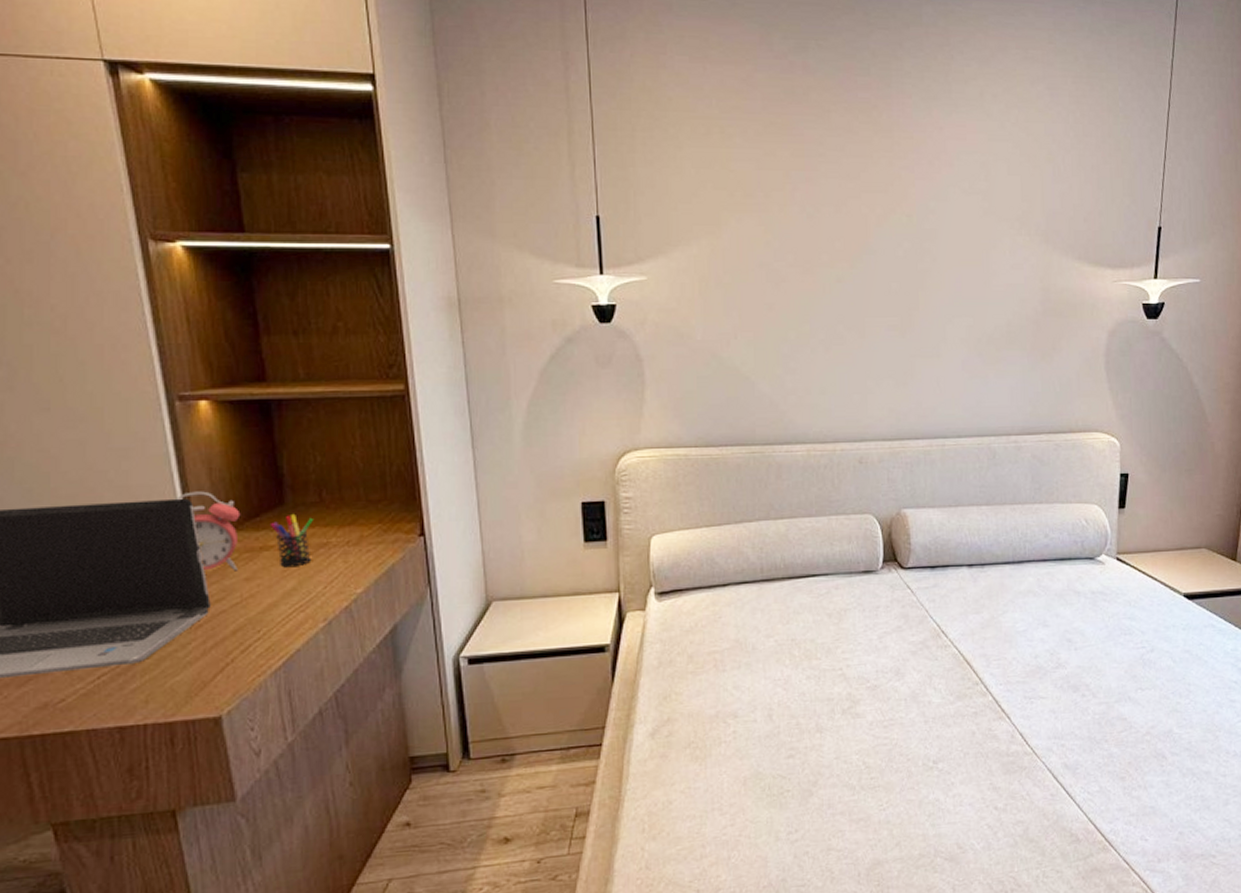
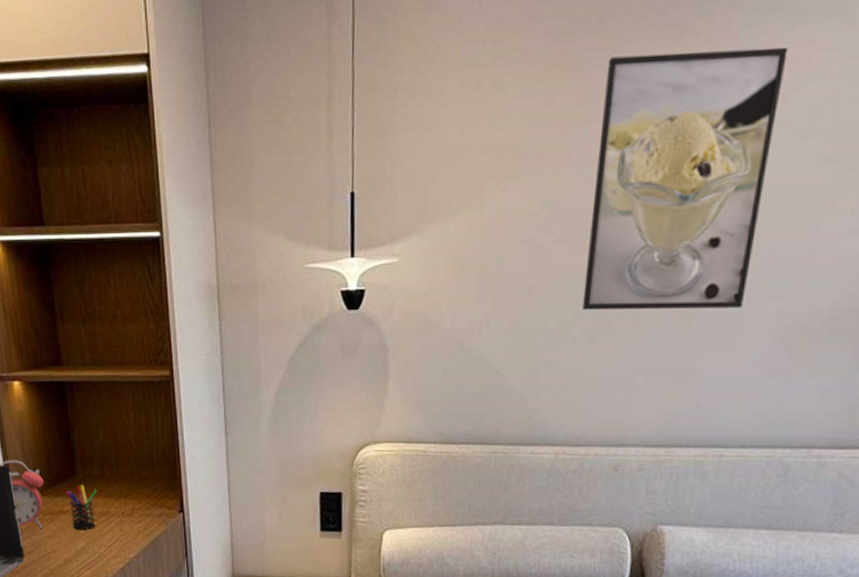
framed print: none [815,122,948,325] -> present [582,47,788,311]

